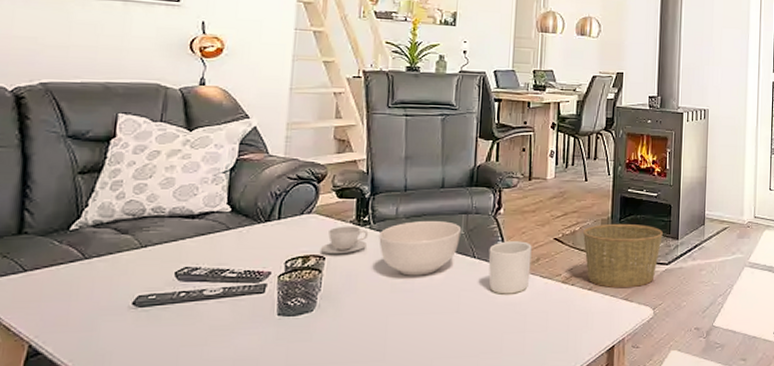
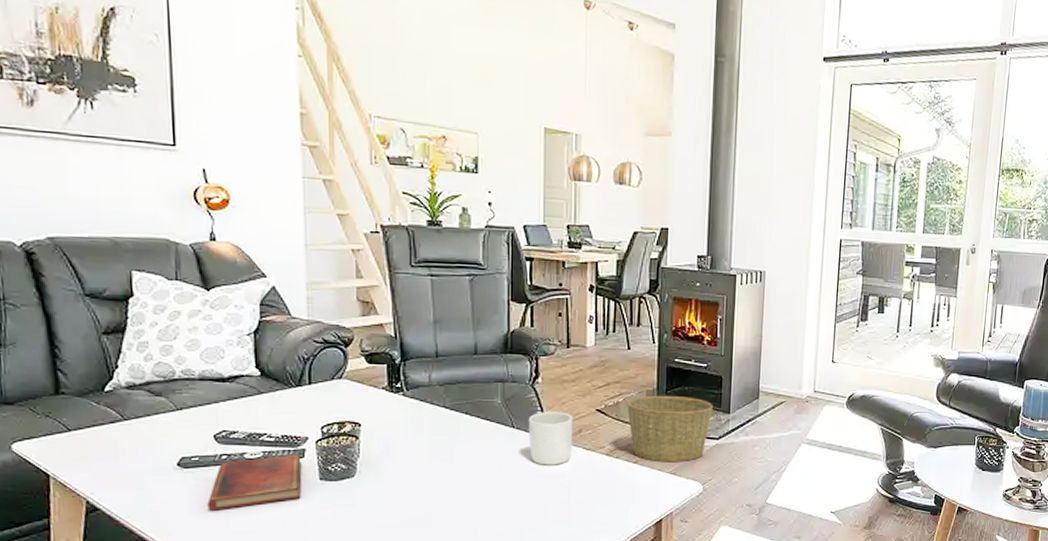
diary: none [157,289,262,351] -> present [207,454,302,511]
teacup: present [320,226,369,253] -> none [354,392,403,420]
bowl: present [379,220,462,276] -> none [413,388,499,444]

